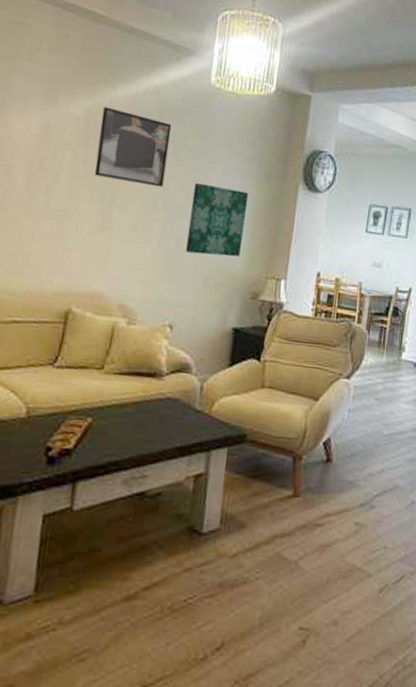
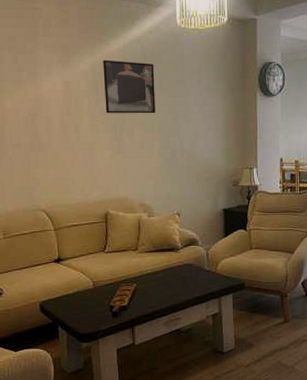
wall art: present [185,183,249,257] -> none [178,105,220,159]

